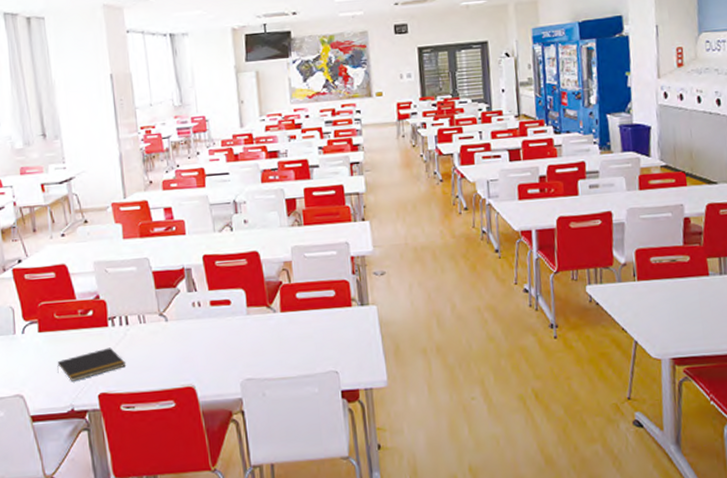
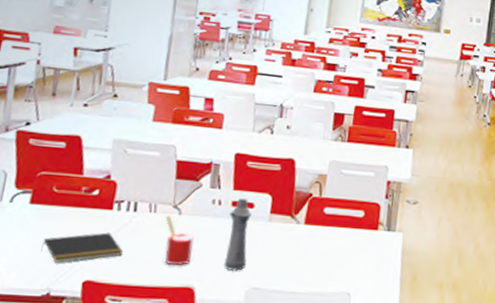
straw: none [155,323,186,370] -> present [164,215,194,266]
bottle: none [210,296,236,366] -> present [224,198,253,271]

